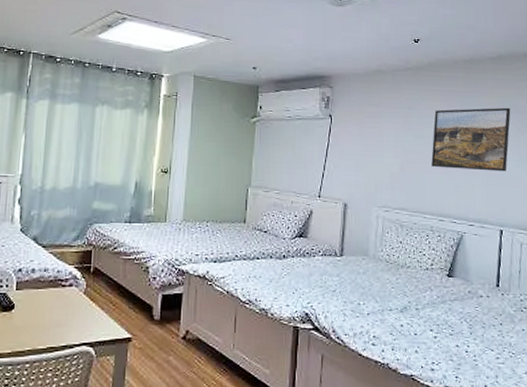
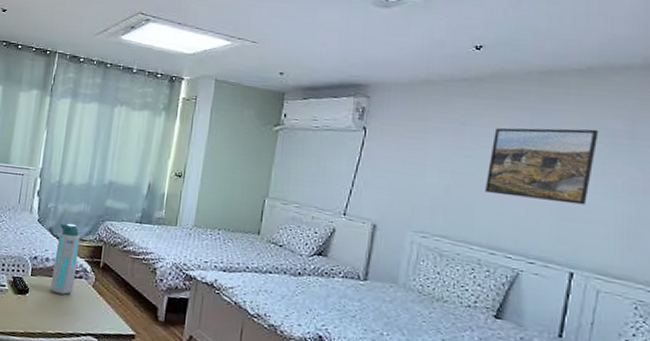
water bottle: none [38,230,67,306] -> present [50,223,80,295]

